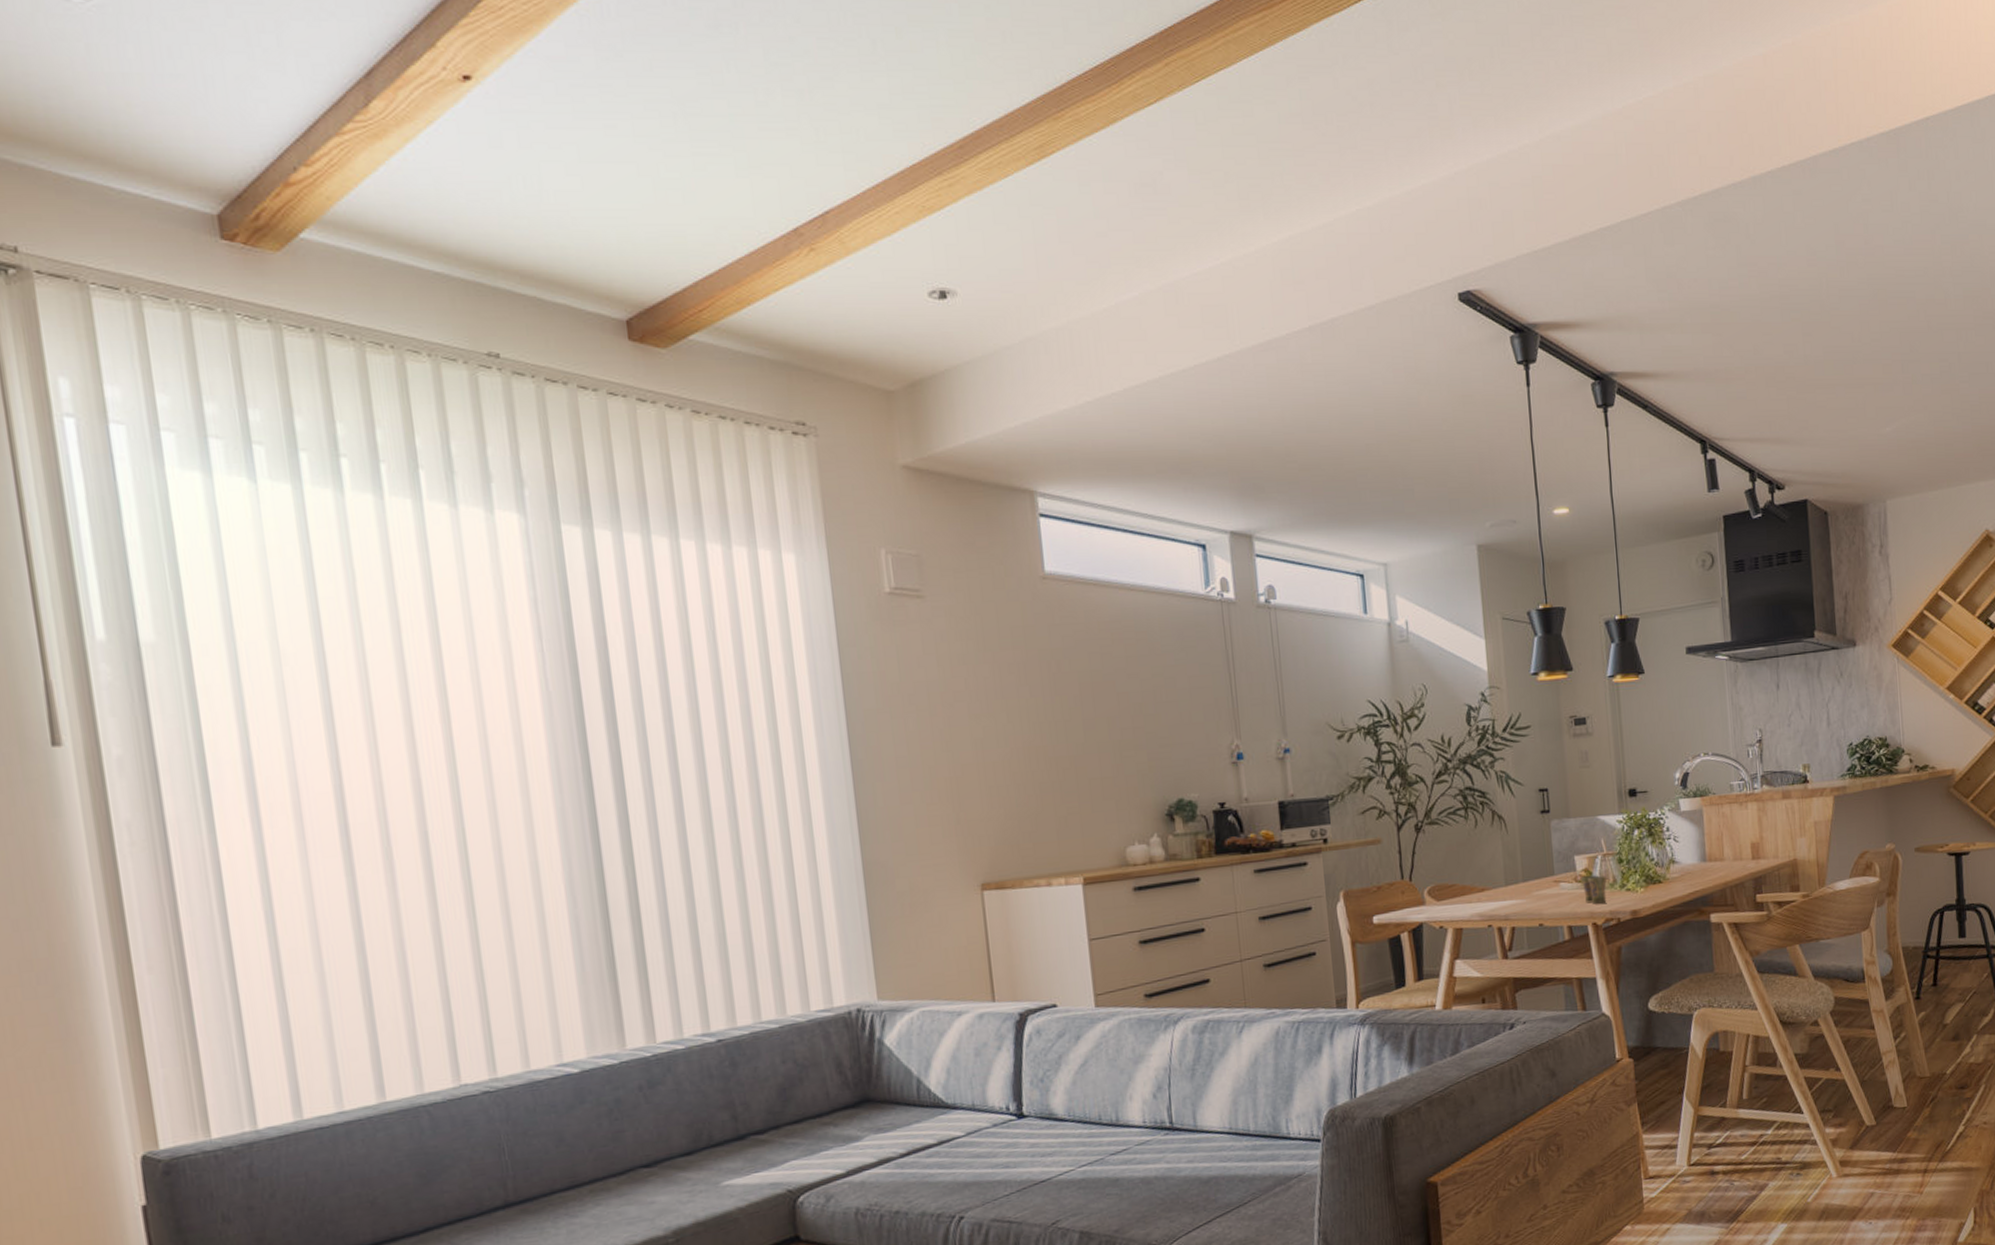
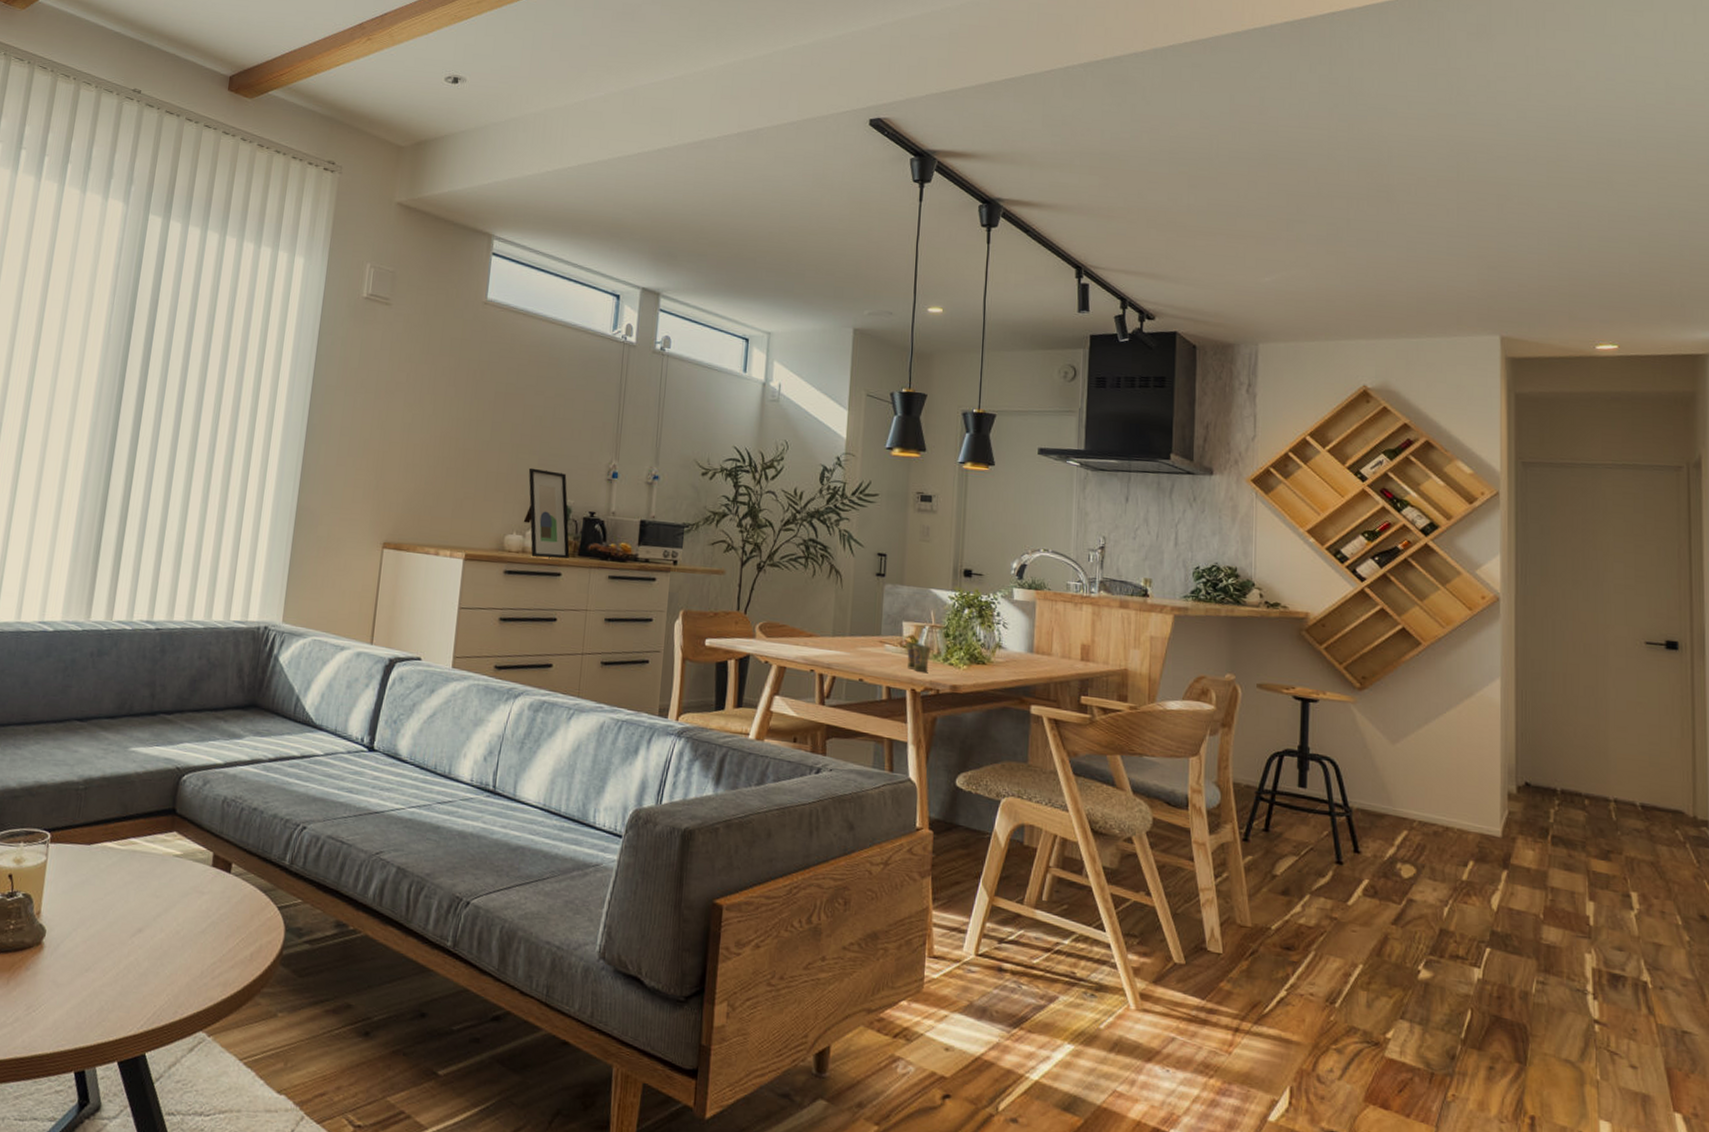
picture frame: none [1138,763,1205,866] -> present [523,468,570,559]

